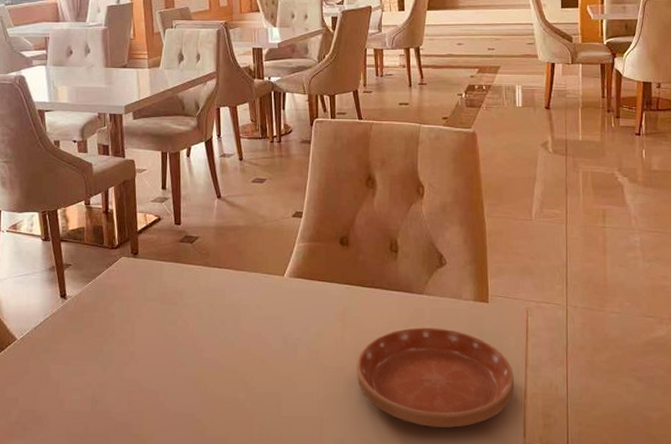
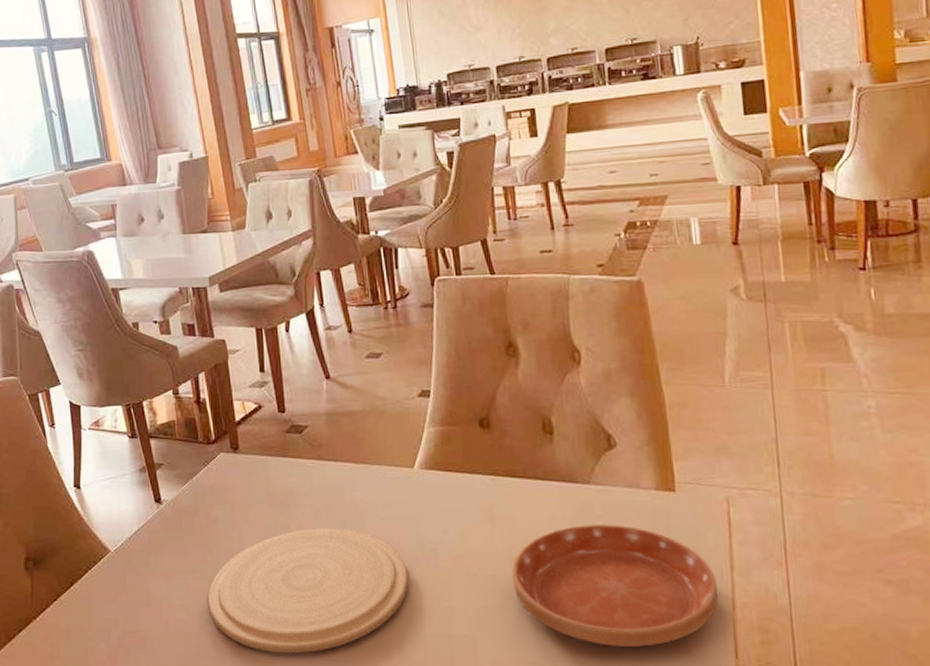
plate: none [99,324,273,431] -> present [207,528,409,654]

